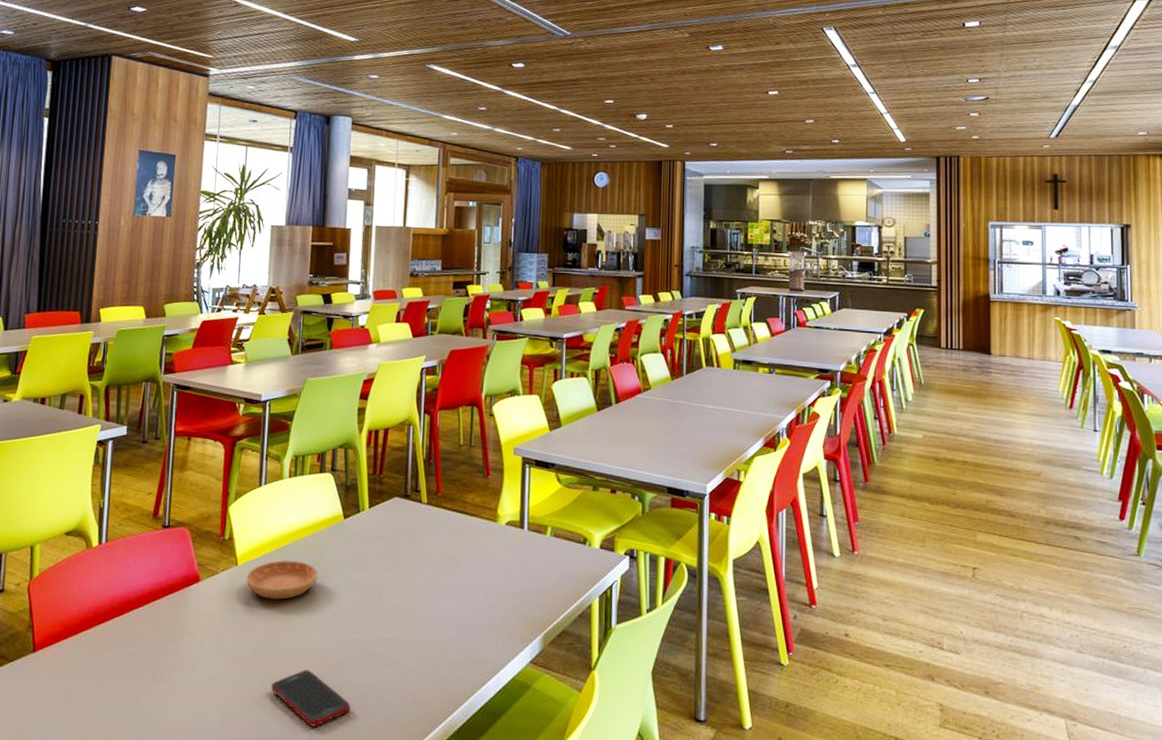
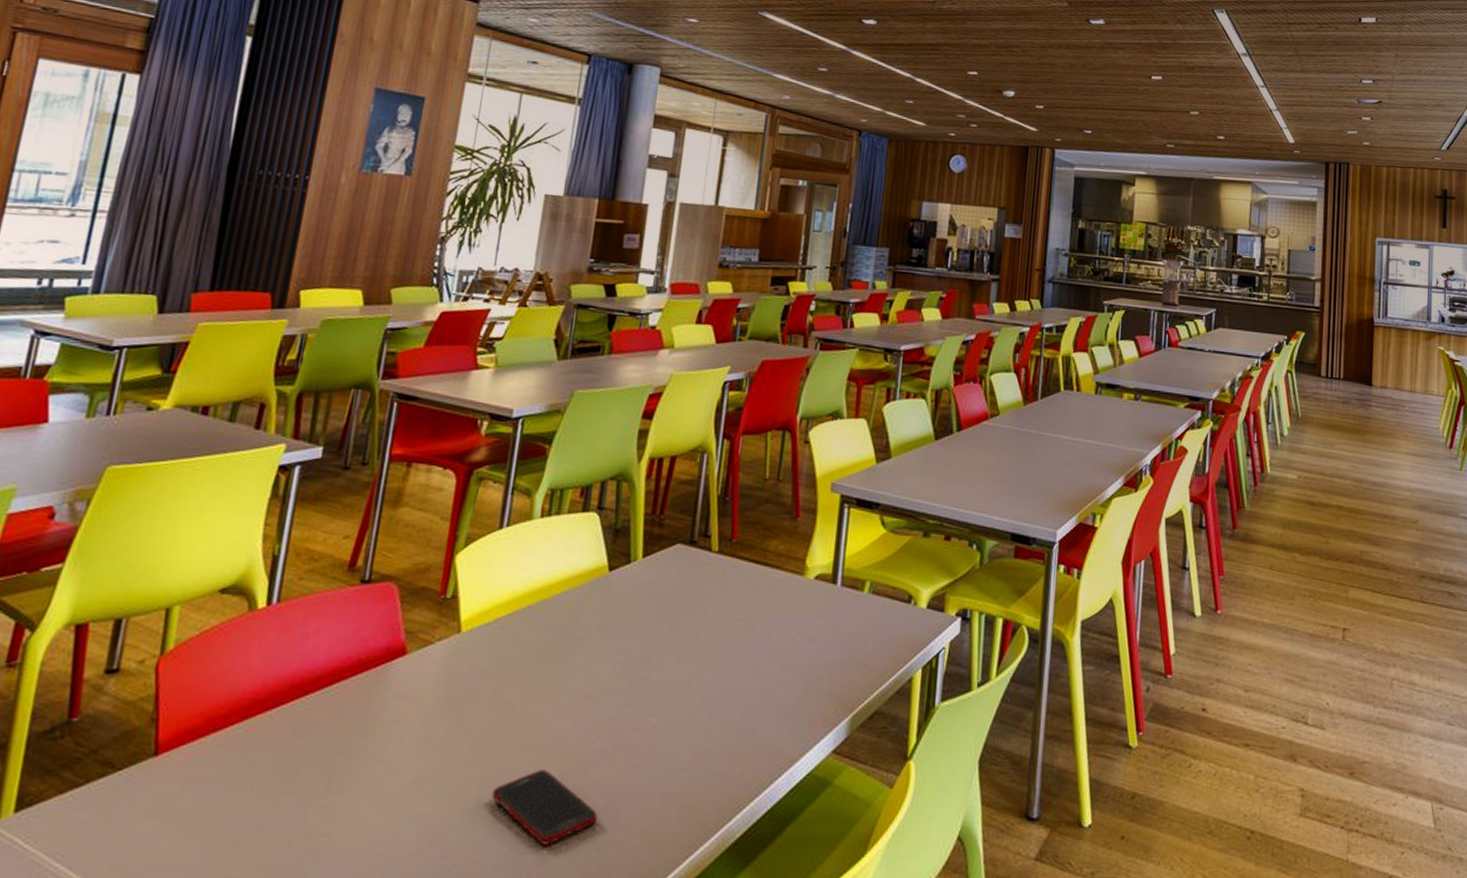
saucer: present [246,560,319,600] -> none [470,626,570,678]

